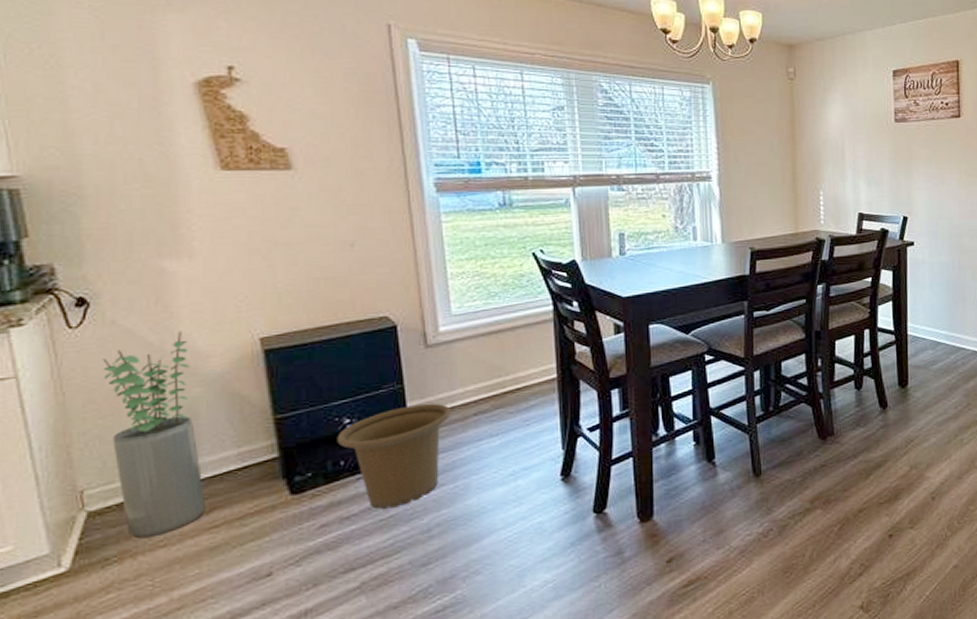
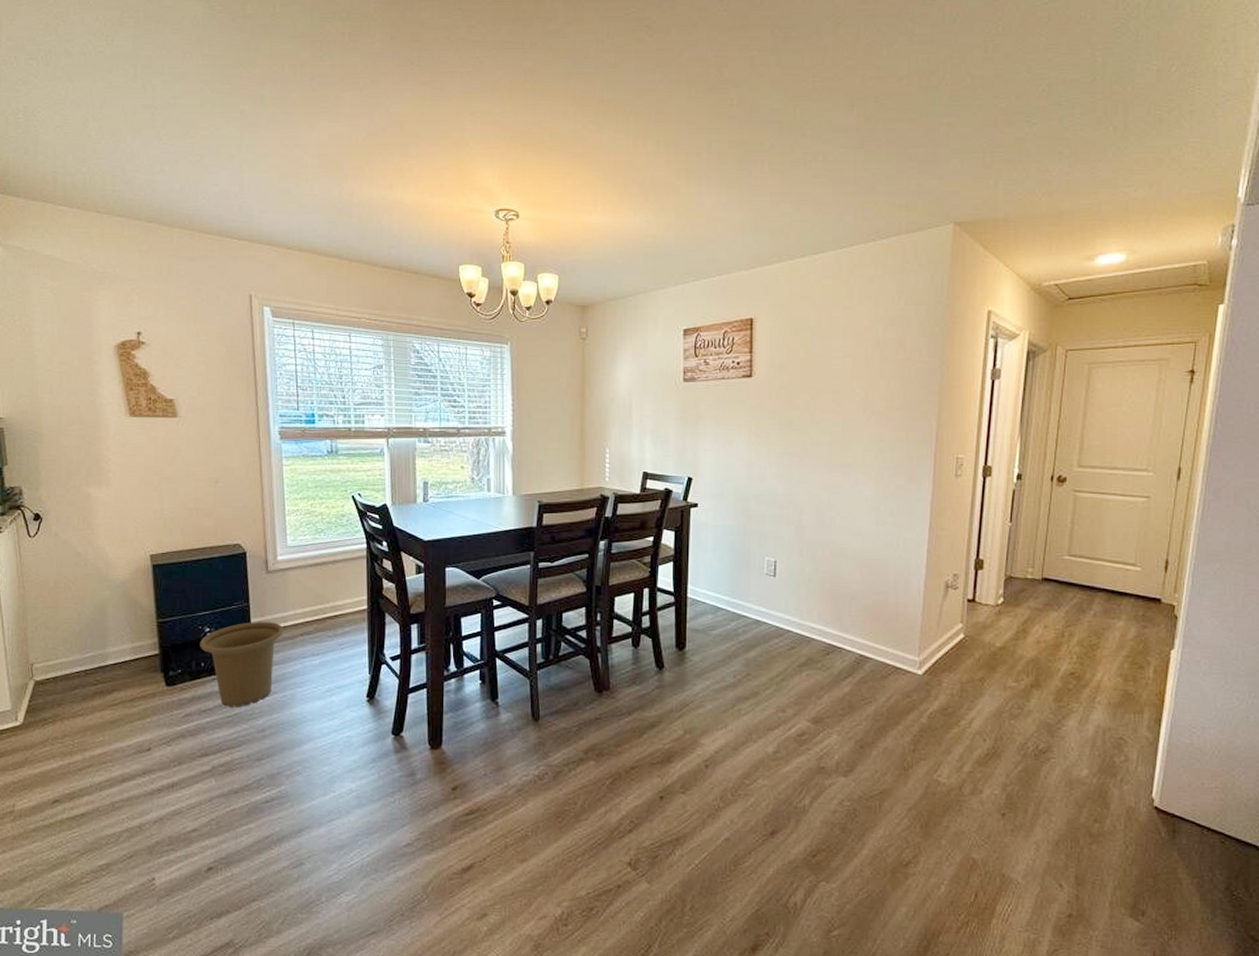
vase: present [102,330,207,539] -> none [48,544,110,707]

